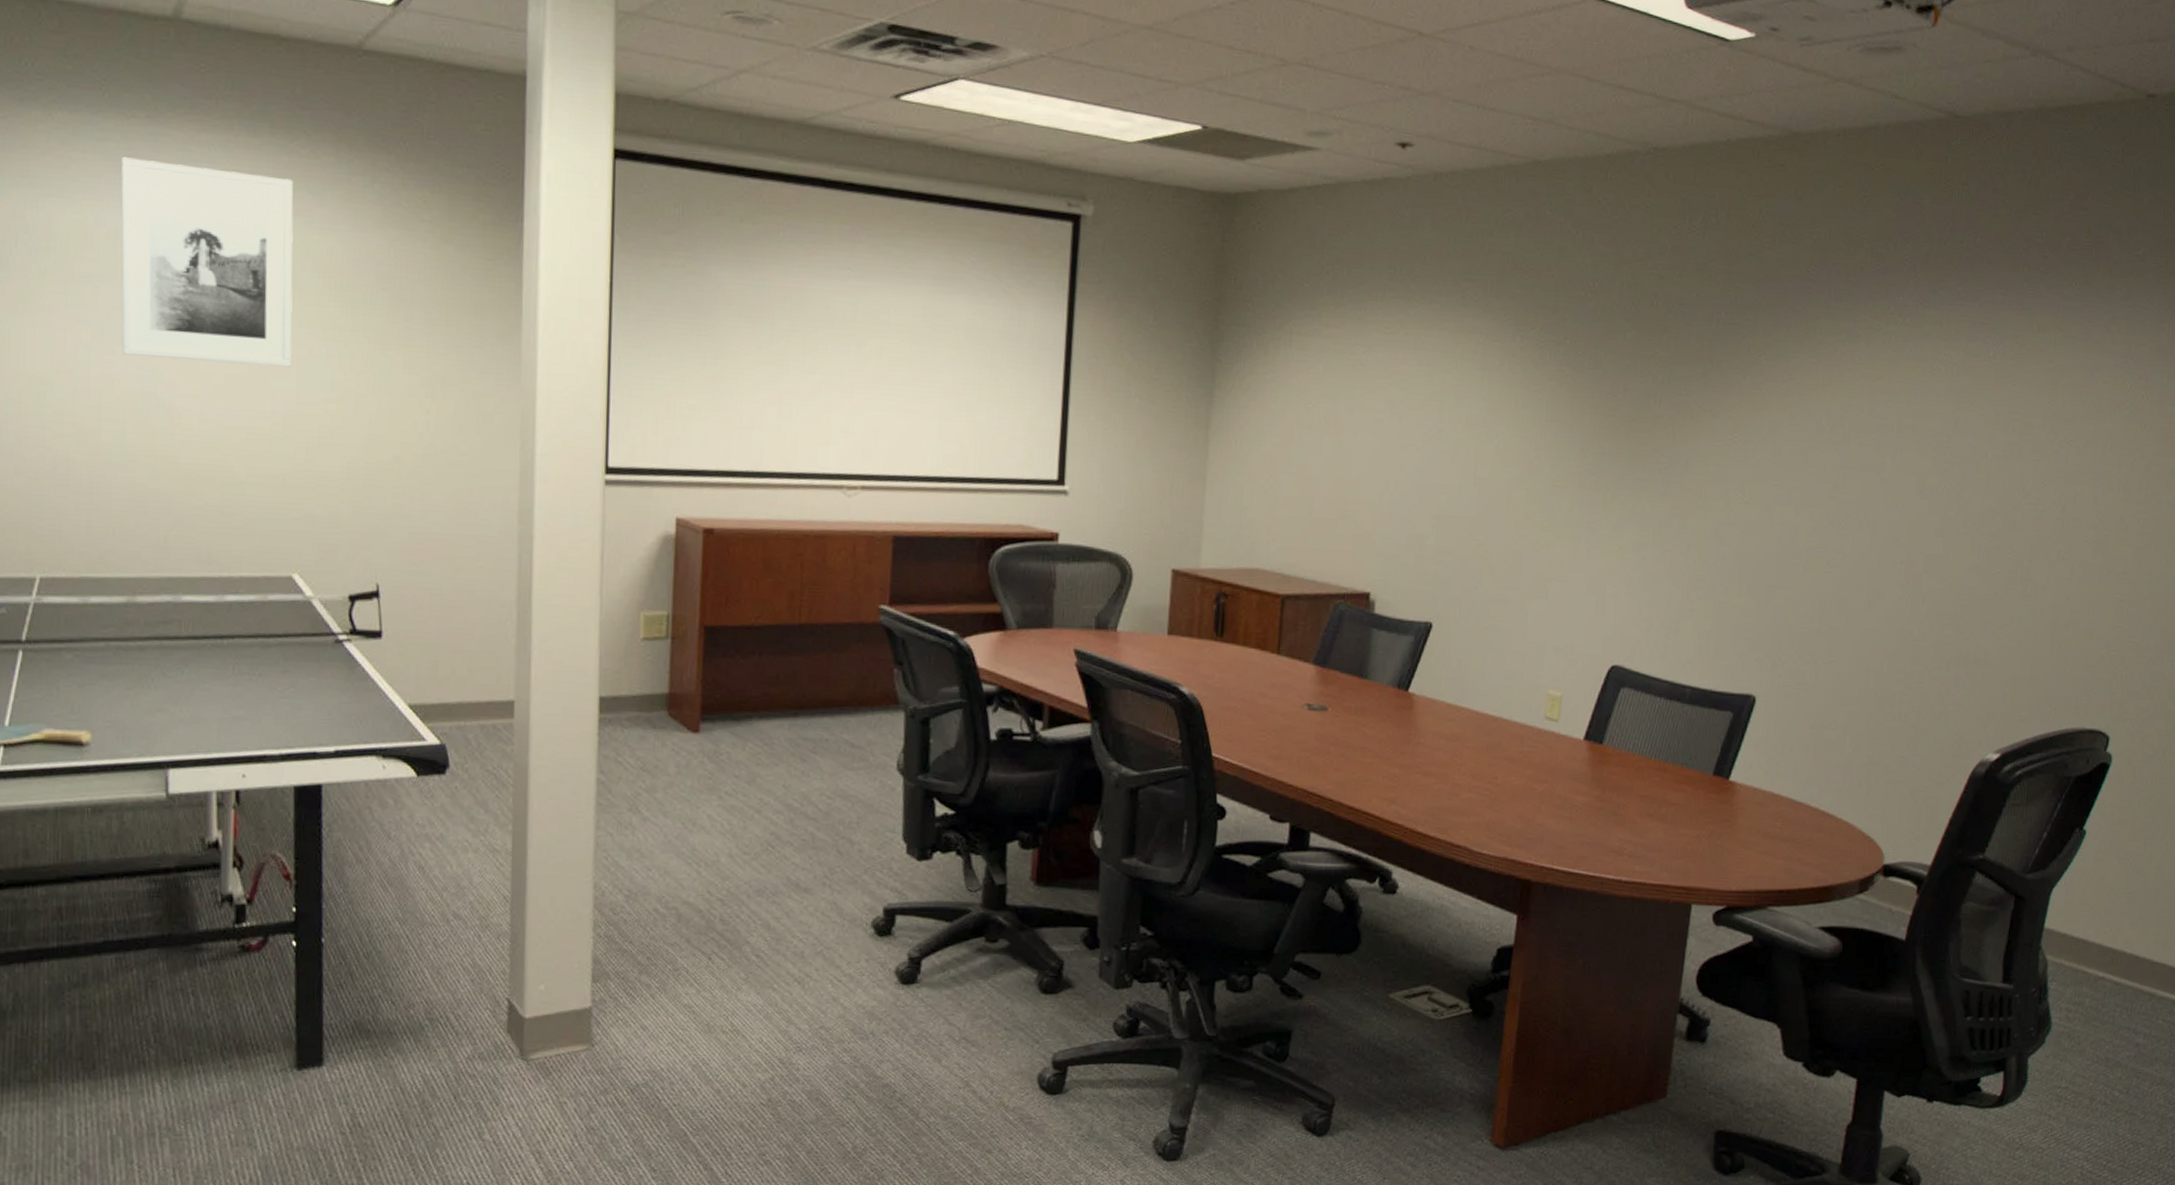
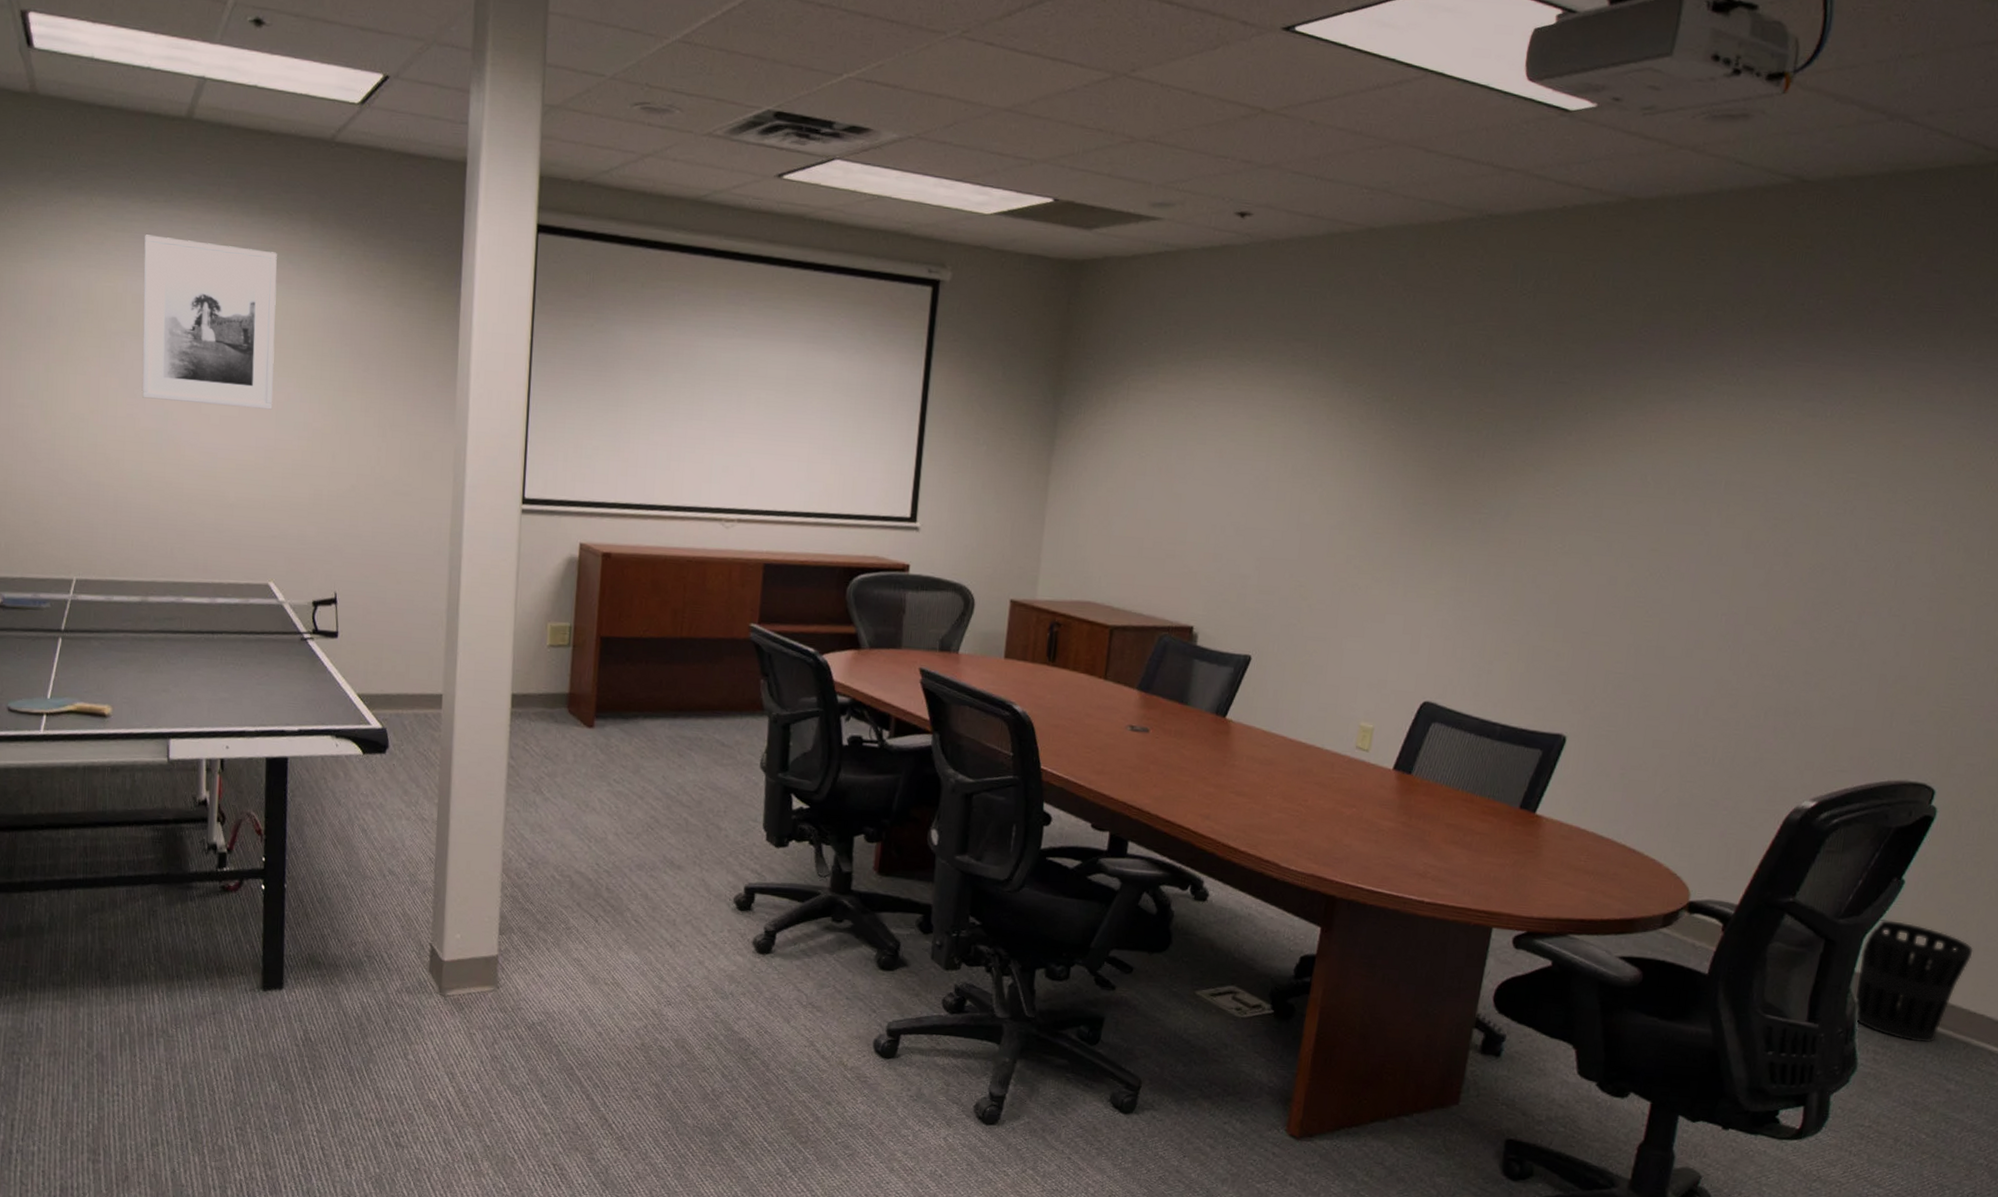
wastebasket: none [2045,872,2153,997] -> present [1854,920,1974,1043]

